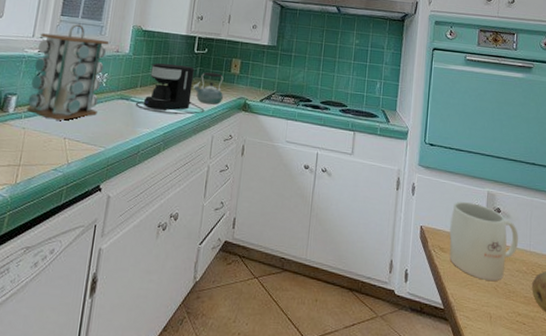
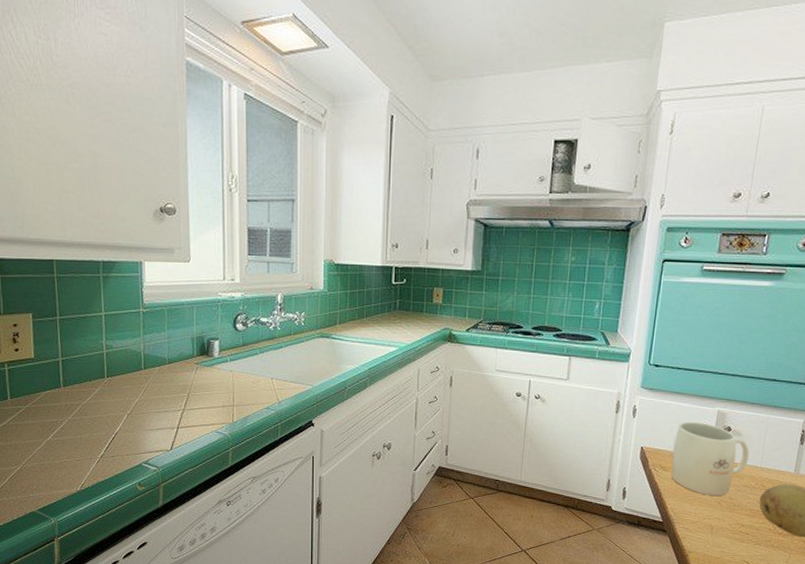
spice rack: present [27,24,110,120] -> none [231,263,302,362]
coffee maker: present [136,63,205,115] -> none [338,297,408,350]
kettle: present [192,72,224,105] -> none [393,304,426,338]

